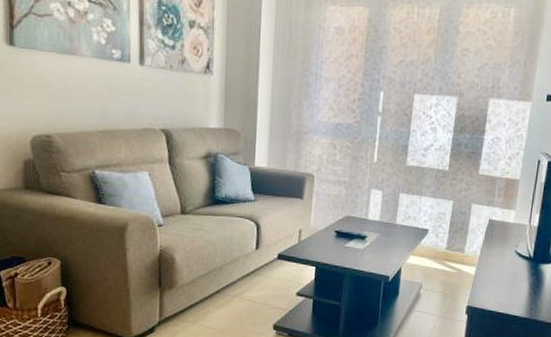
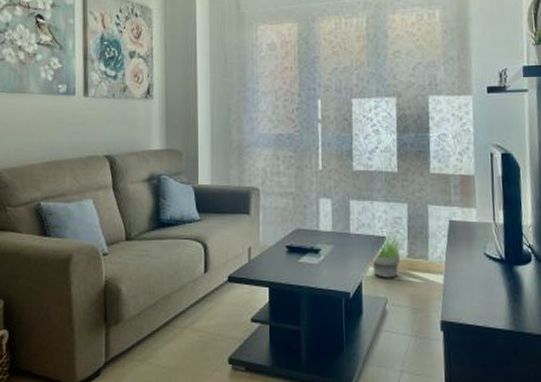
potted plant: none [412,224,448,267] -> present [371,231,406,278]

